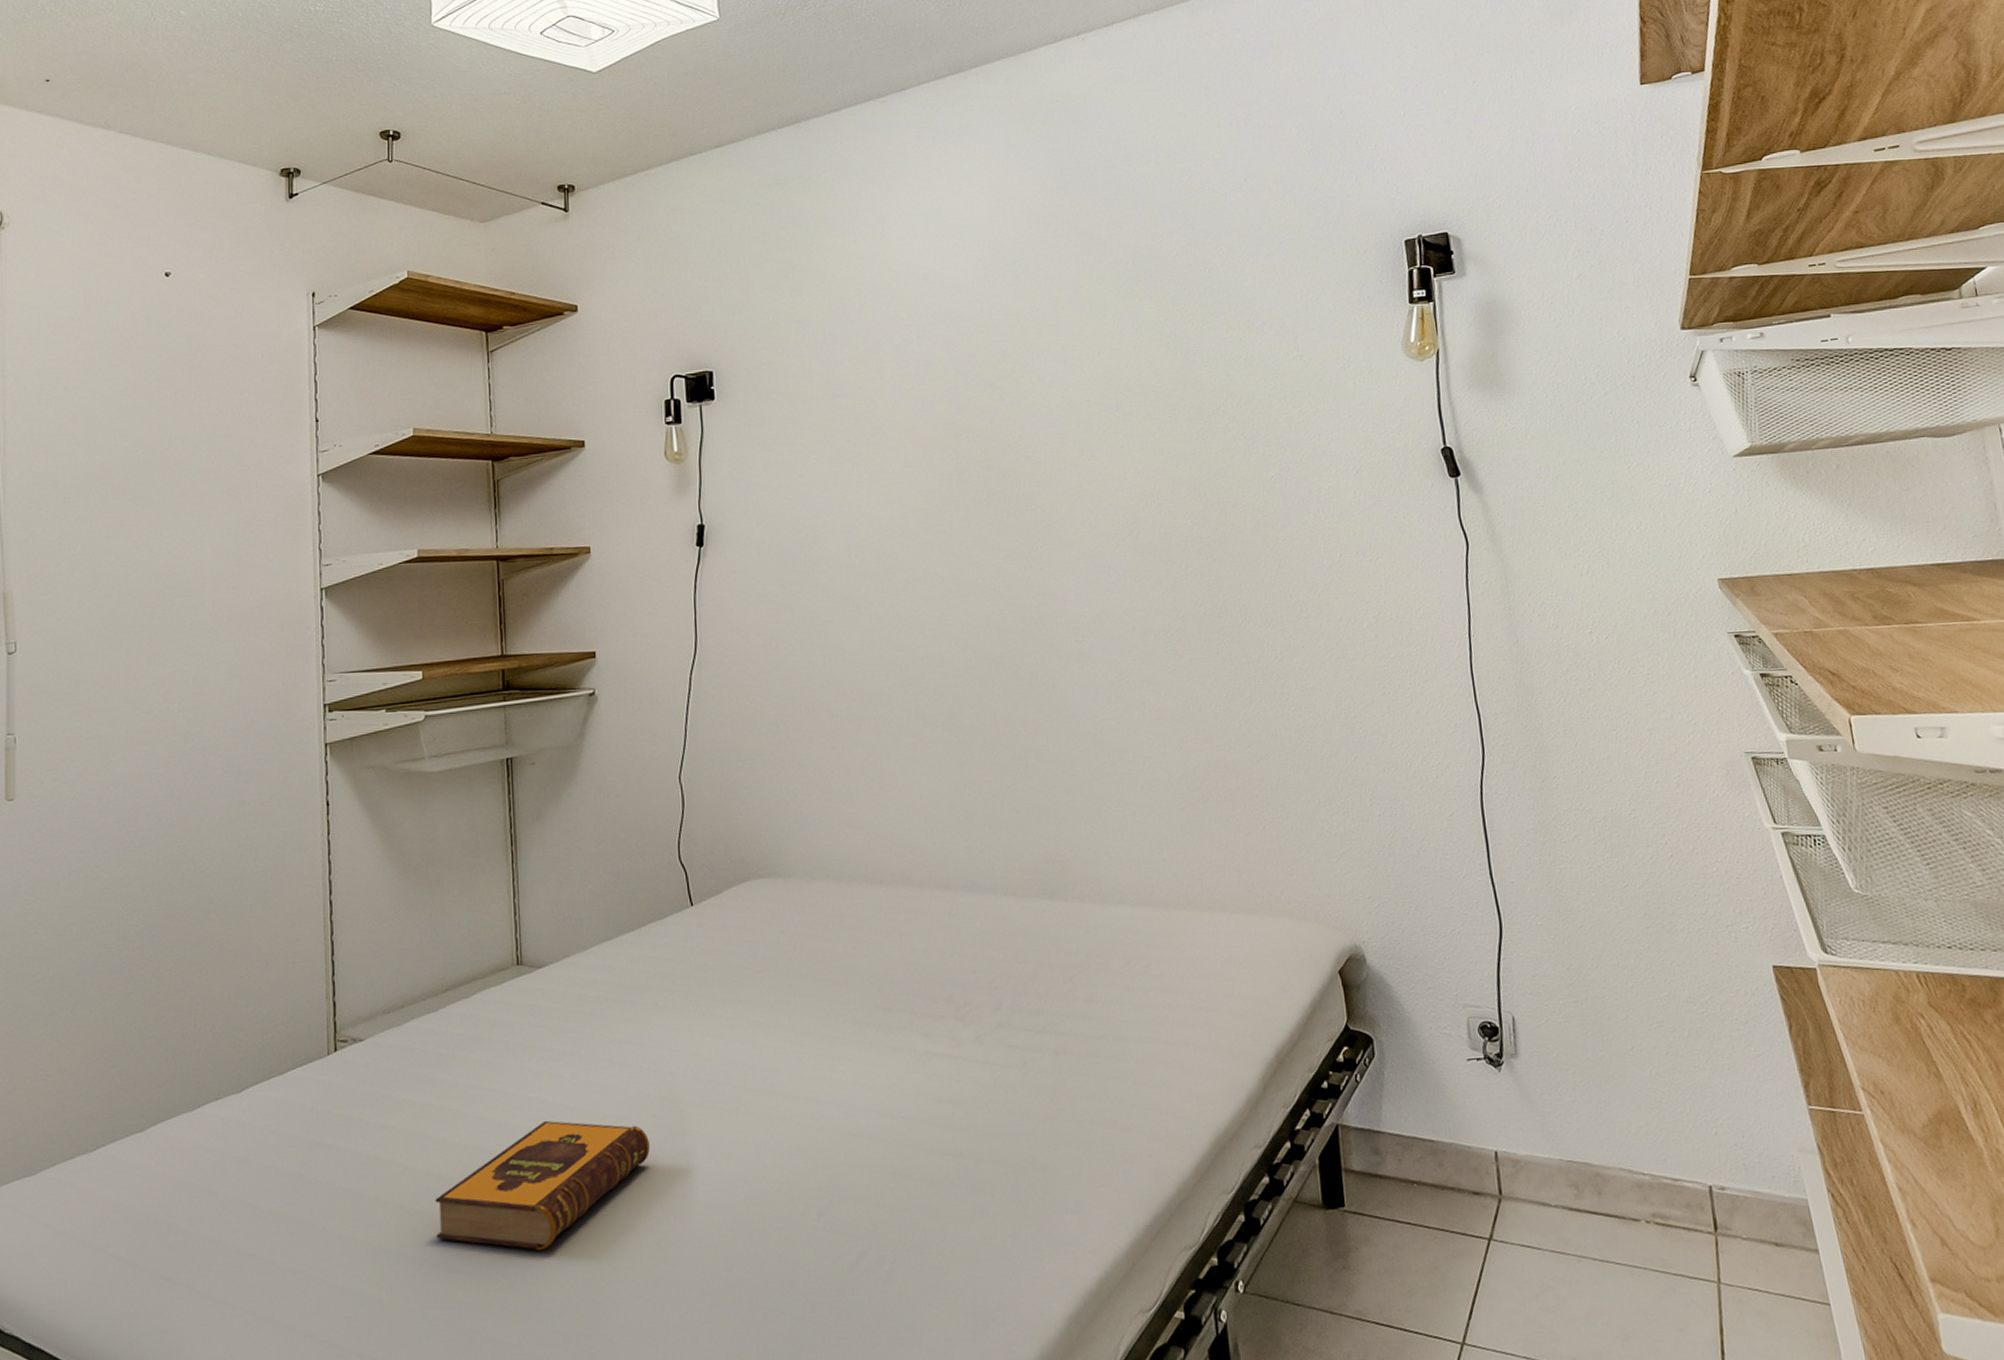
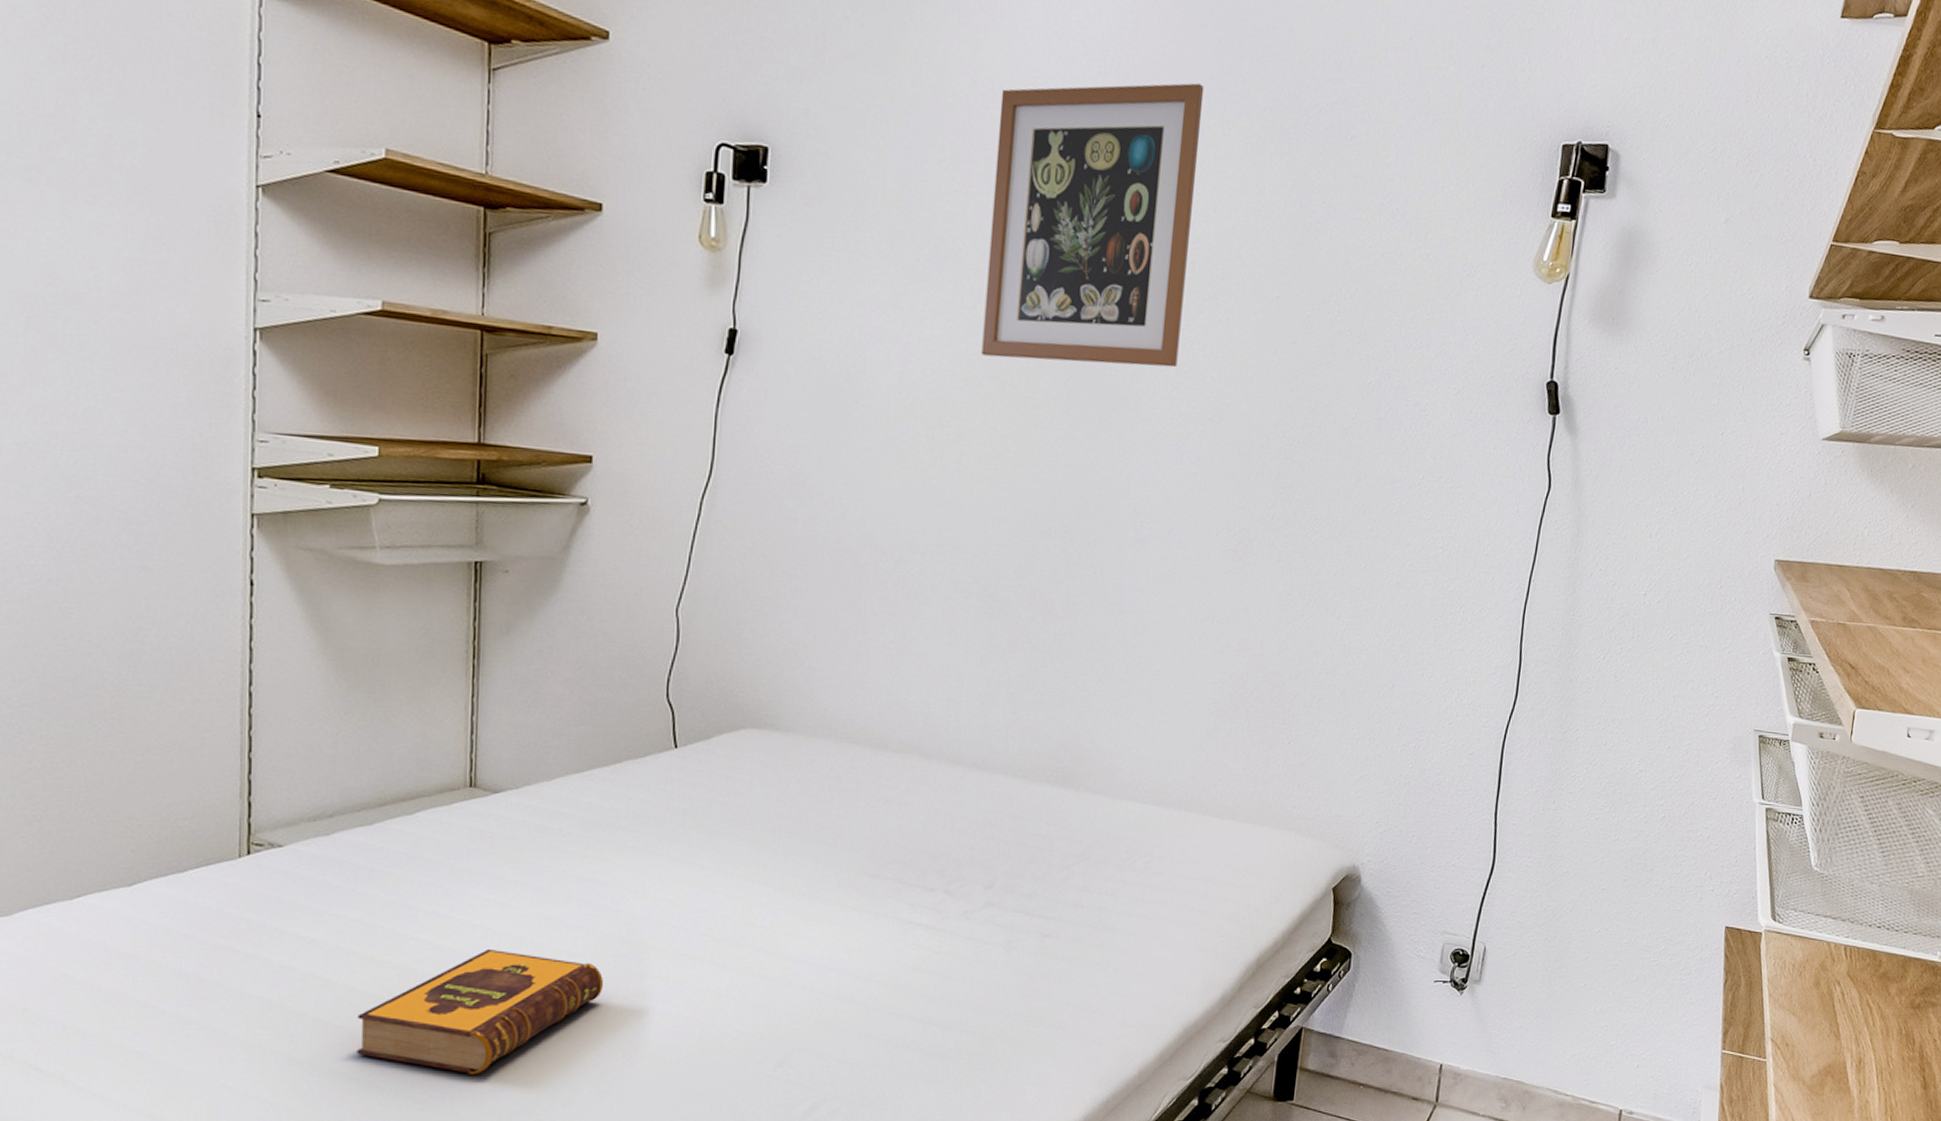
wall art: none [899,252,1090,512] -> present [981,83,1205,368]

